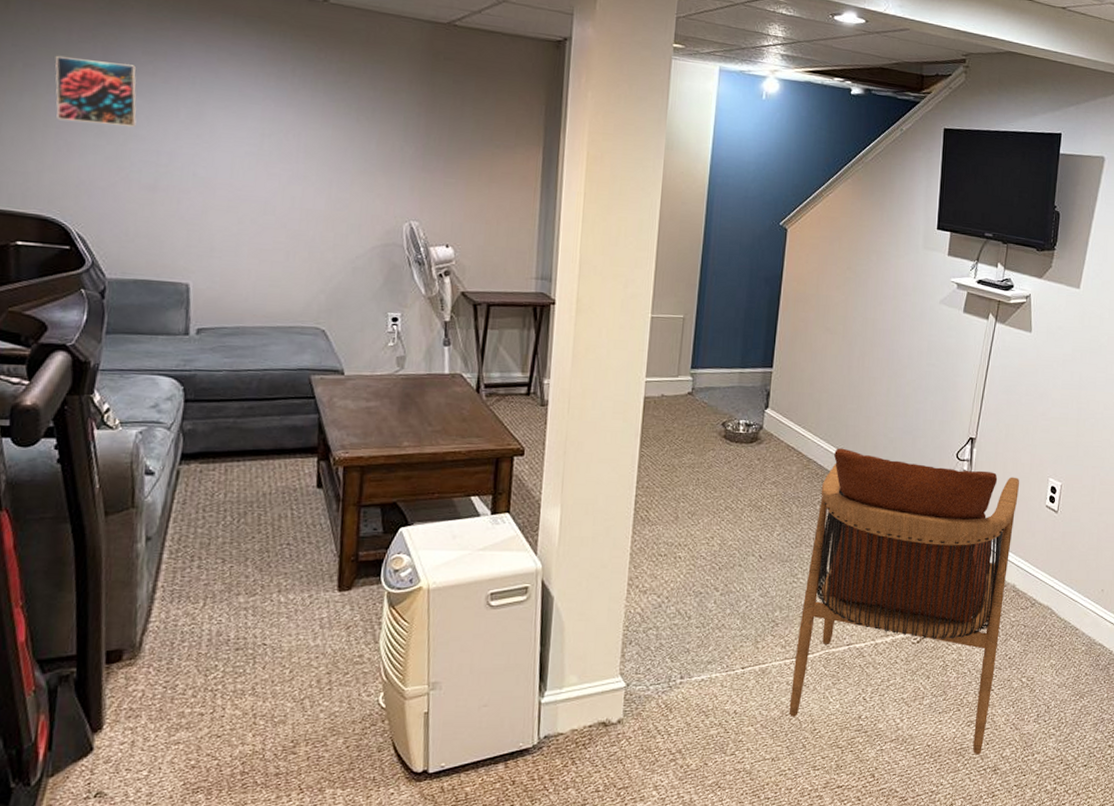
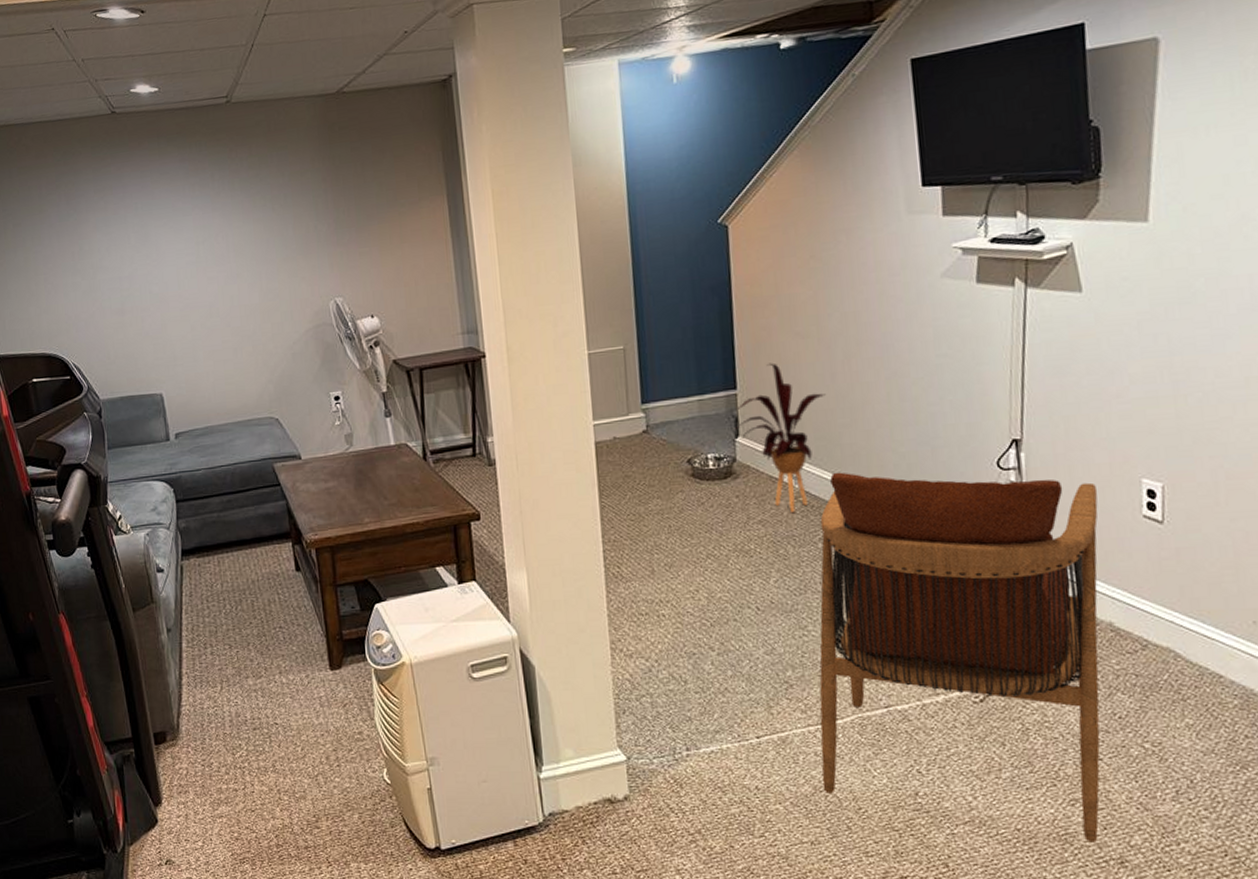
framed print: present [55,55,137,127] -> none [33,204,100,267]
house plant: none [764,350,842,477] -> present [732,362,826,512]

